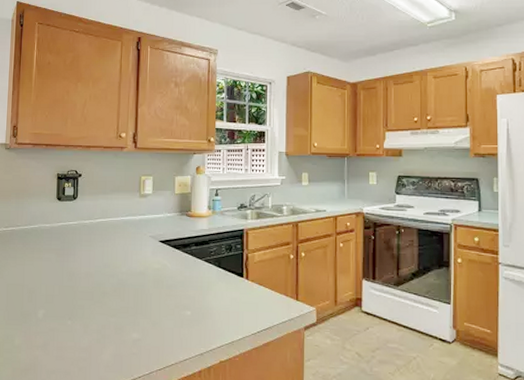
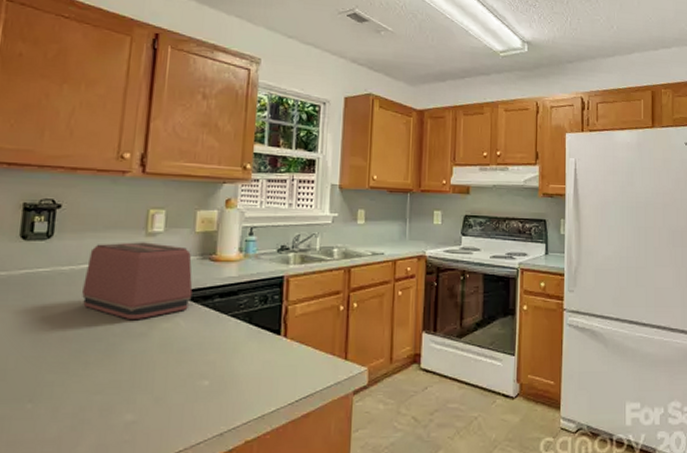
toaster: none [99,202,175,261] -> present [82,242,193,319]

